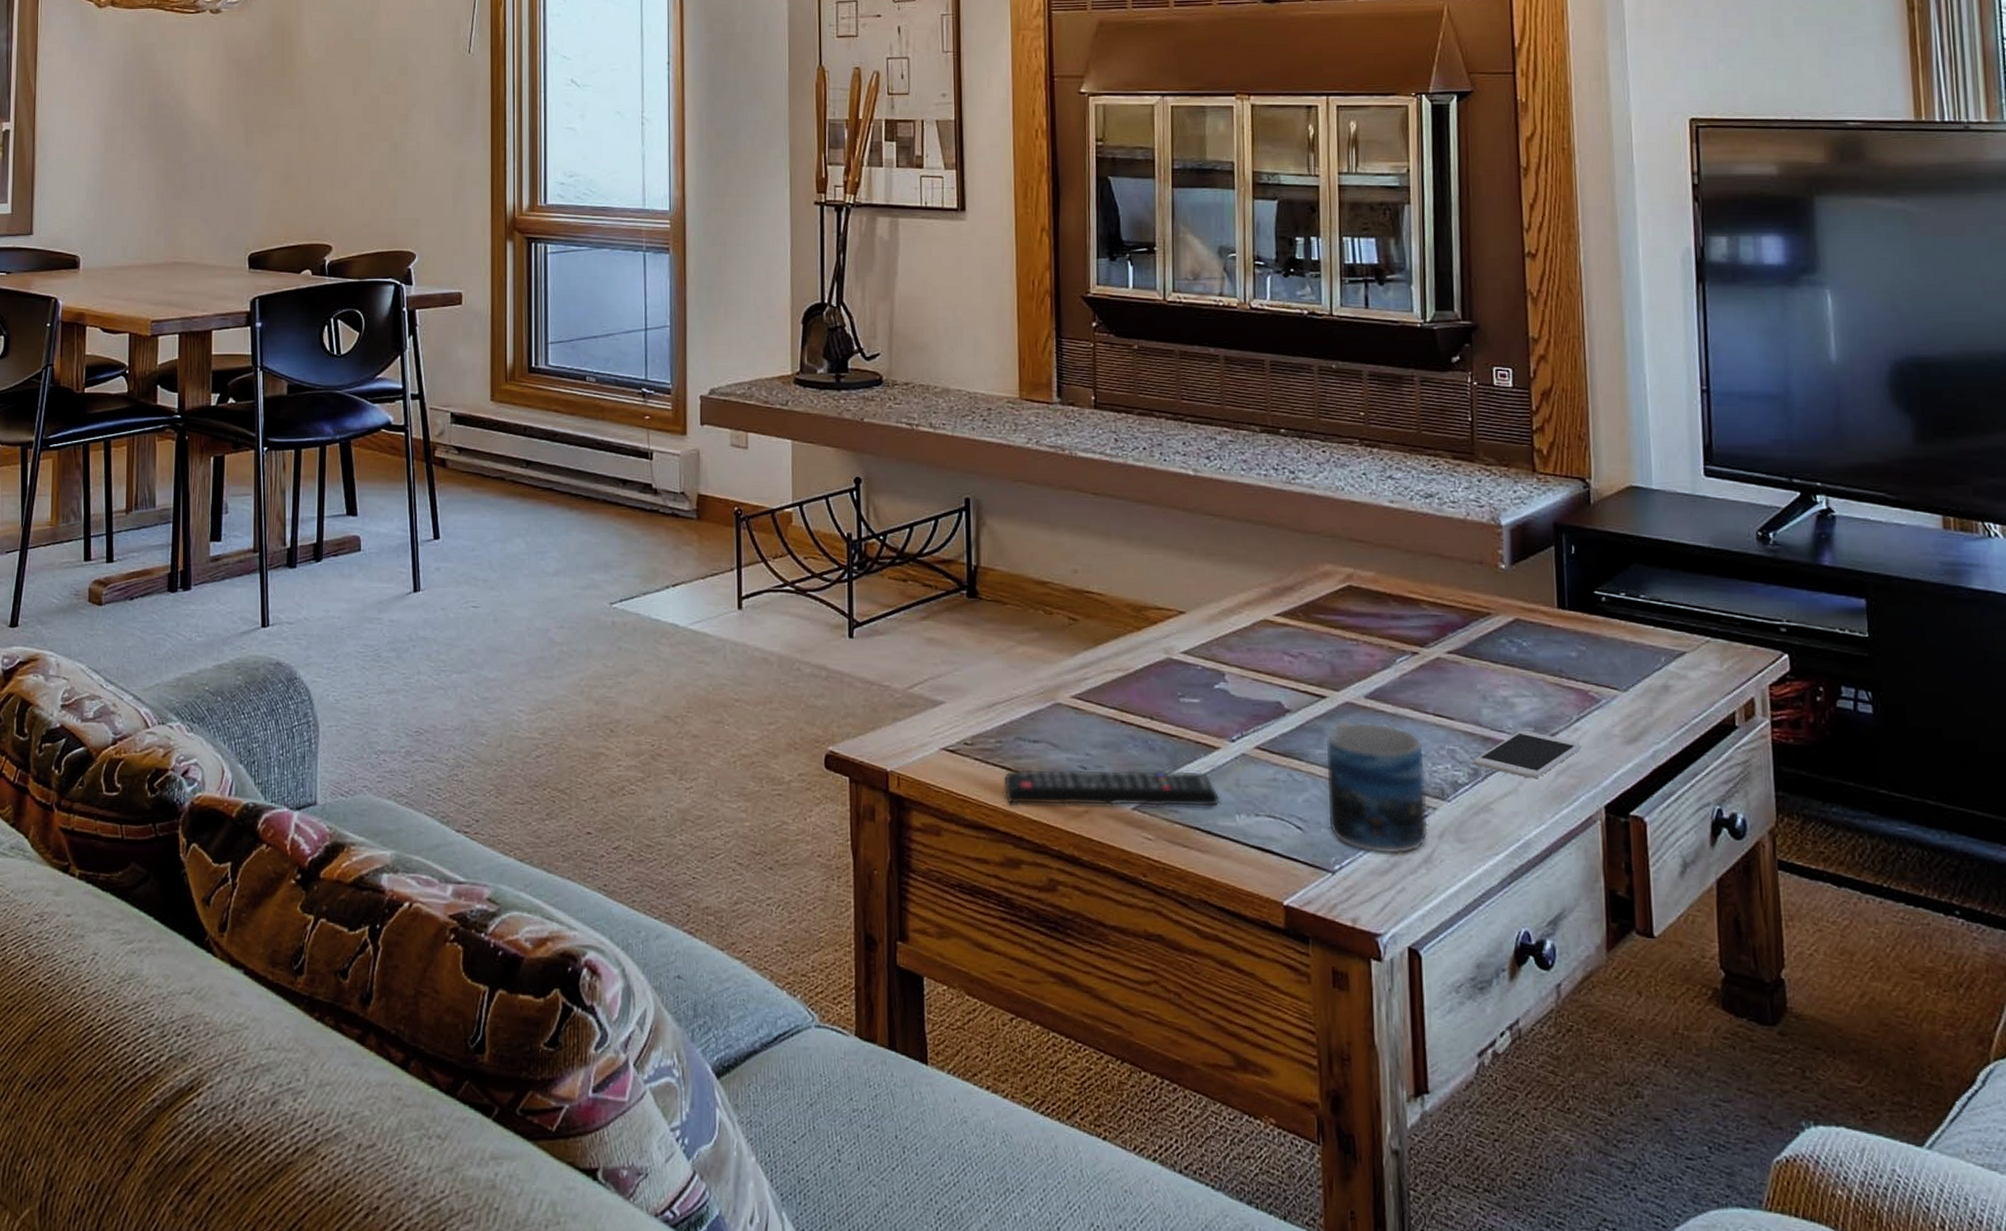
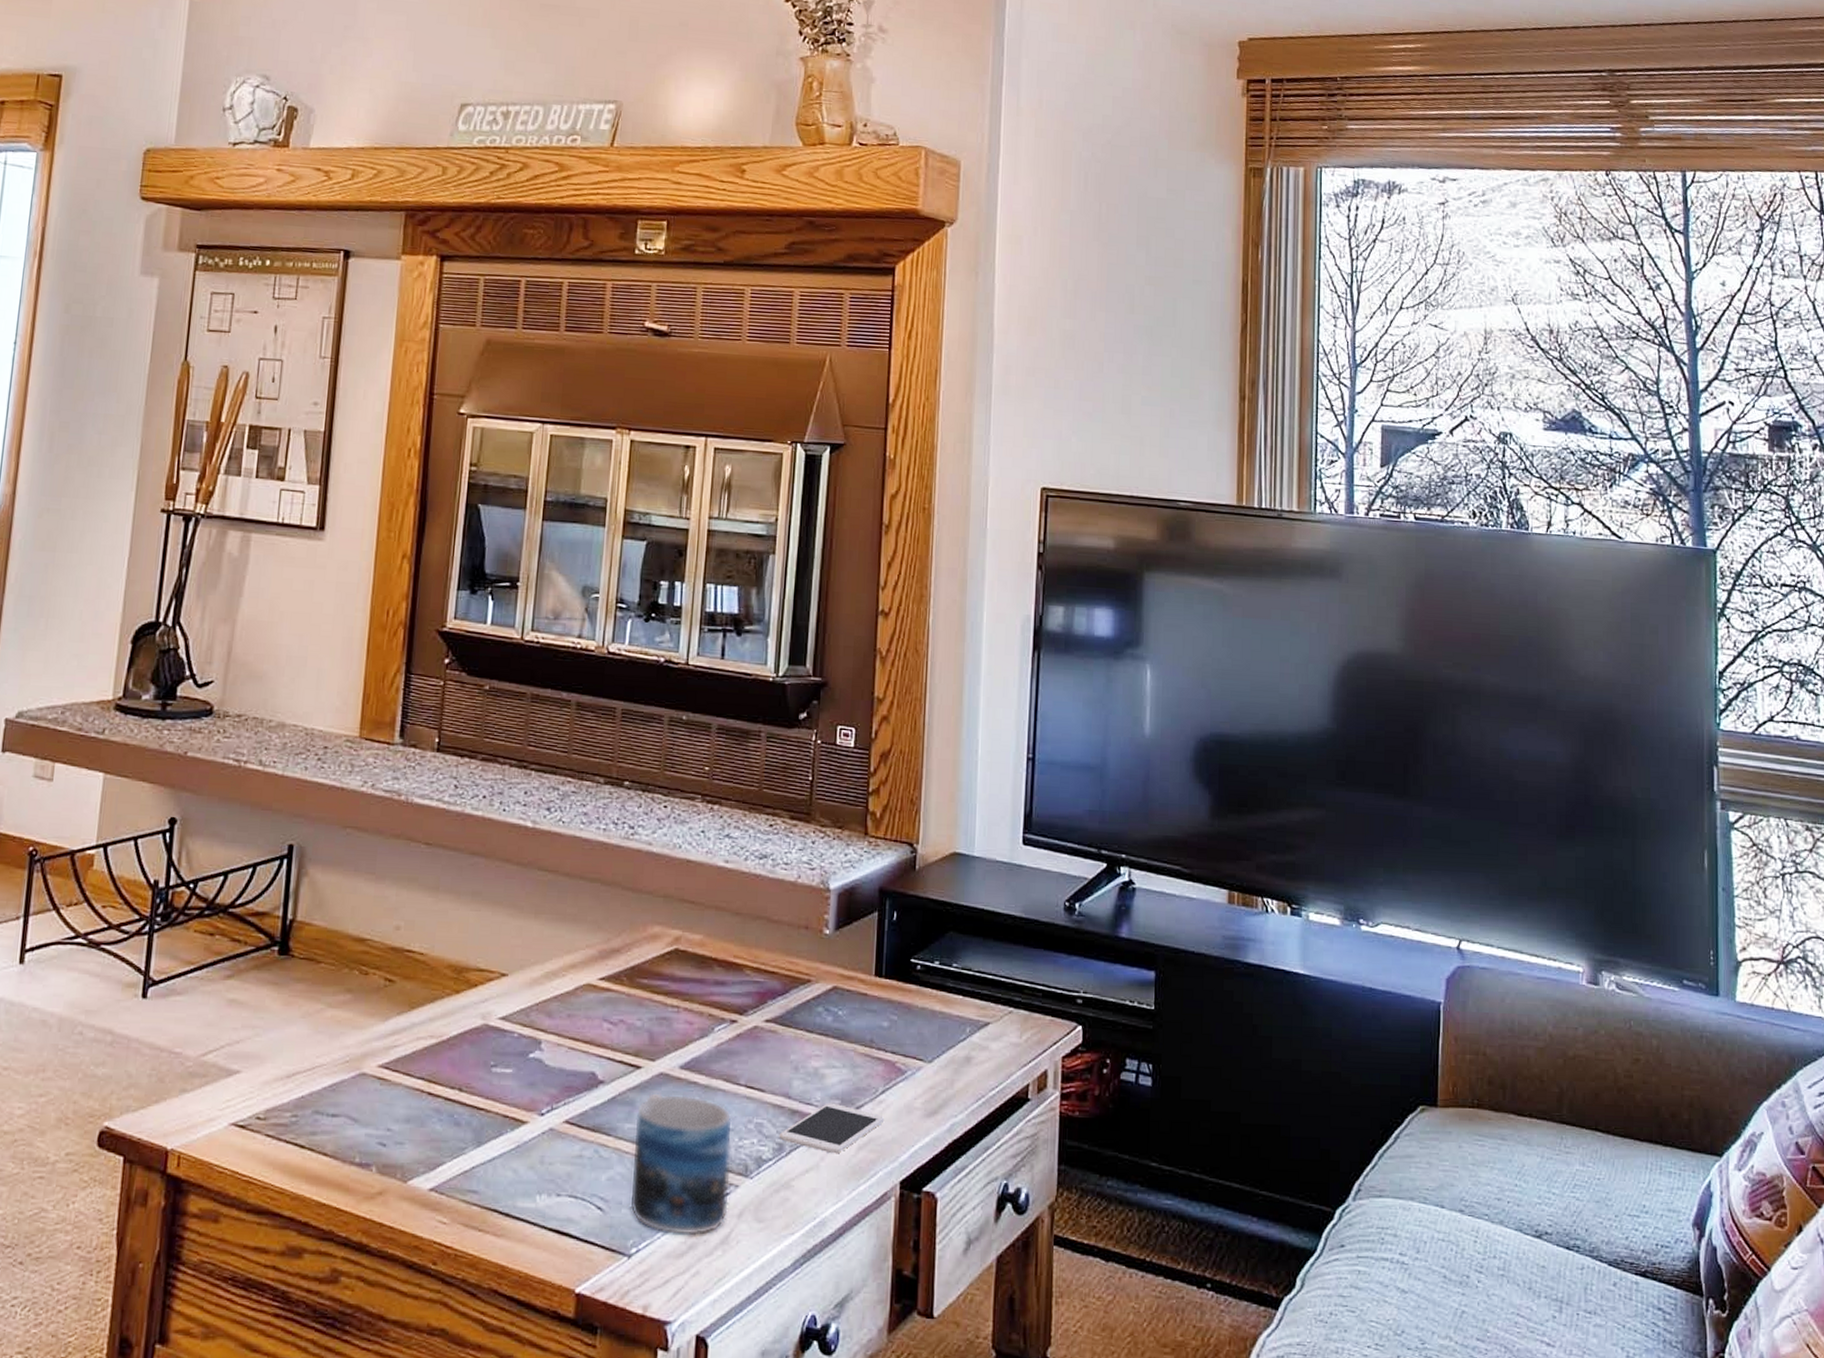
remote control: present [1003,769,1220,808] -> none [293,1146,522,1188]

